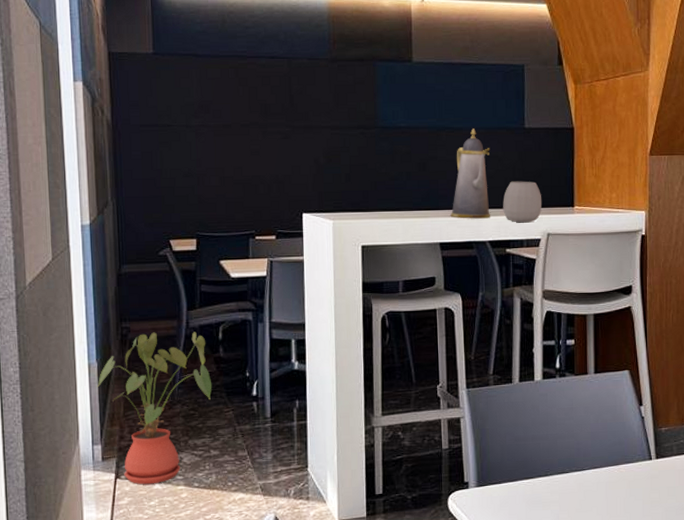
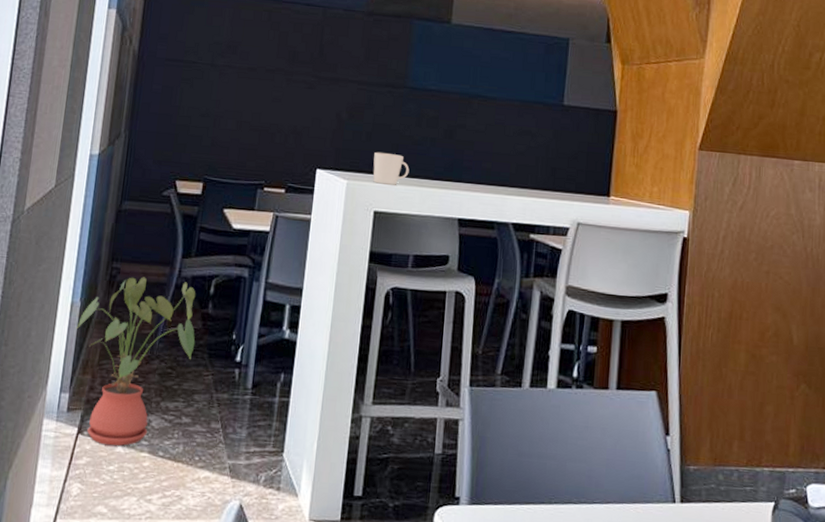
cup: none [355,190,390,221] -> present [373,151,410,186]
coffee pot: present [450,128,491,219] -> none [473,100,524,198]
cup: present [503,181,542,223] -> none [531,160,575,208]

